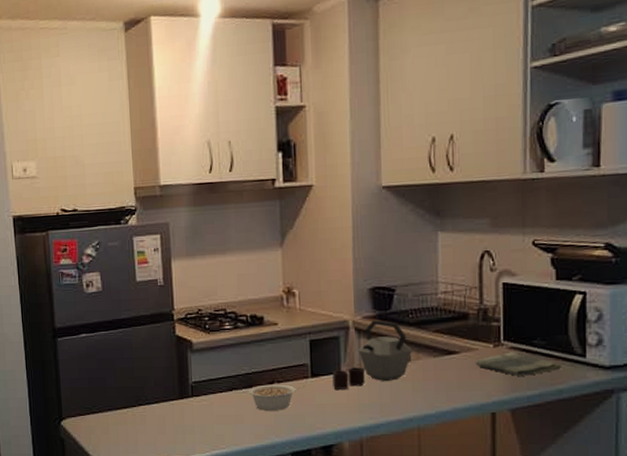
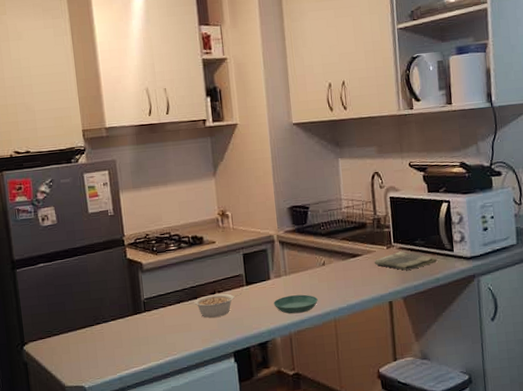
kettle: present [332,320,412,389] -> none [263,233,326,294]
saucer: none [343,394,399,416] -> present [273,294,318,314]

